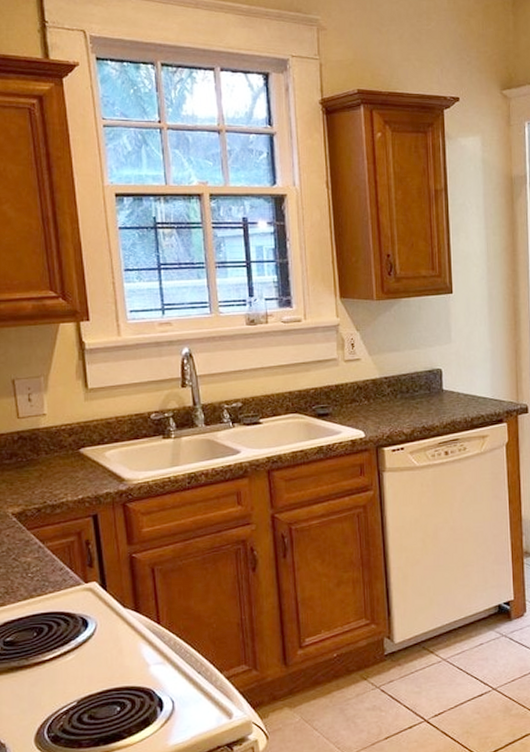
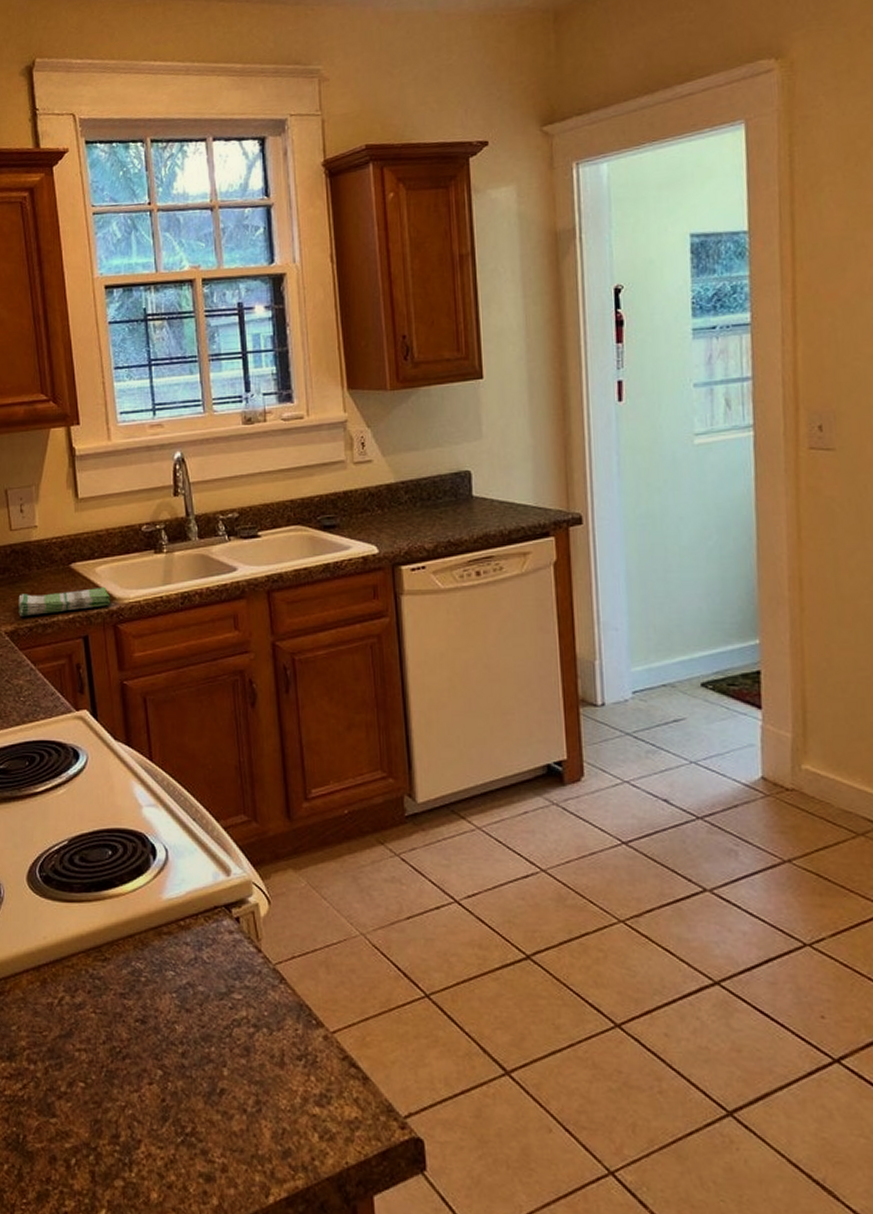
dish towel: none [26,469,119,499] -> present [18,586,110,617]

